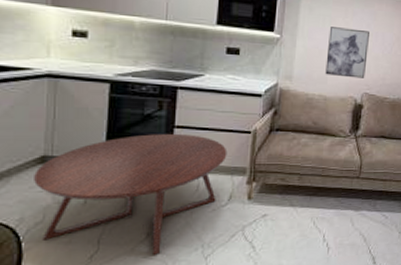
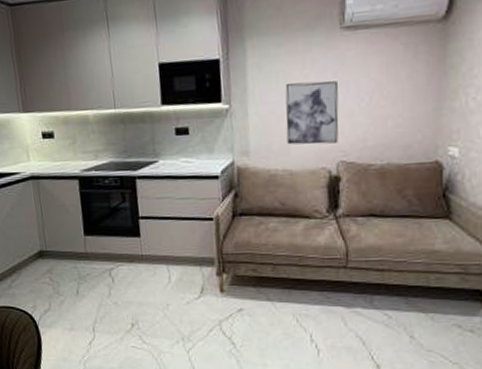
coffee table: present [34,134,228,255] -> none [36,225,193,345]

